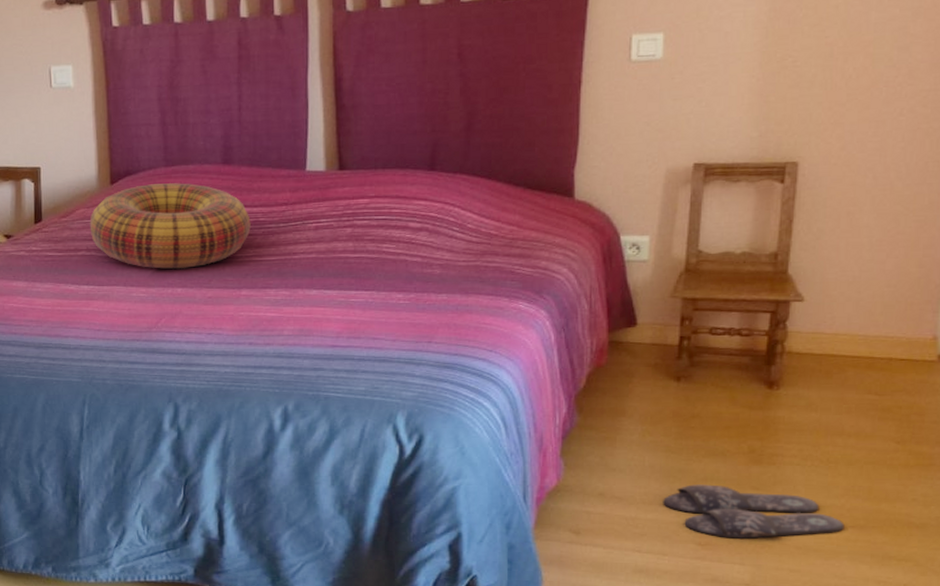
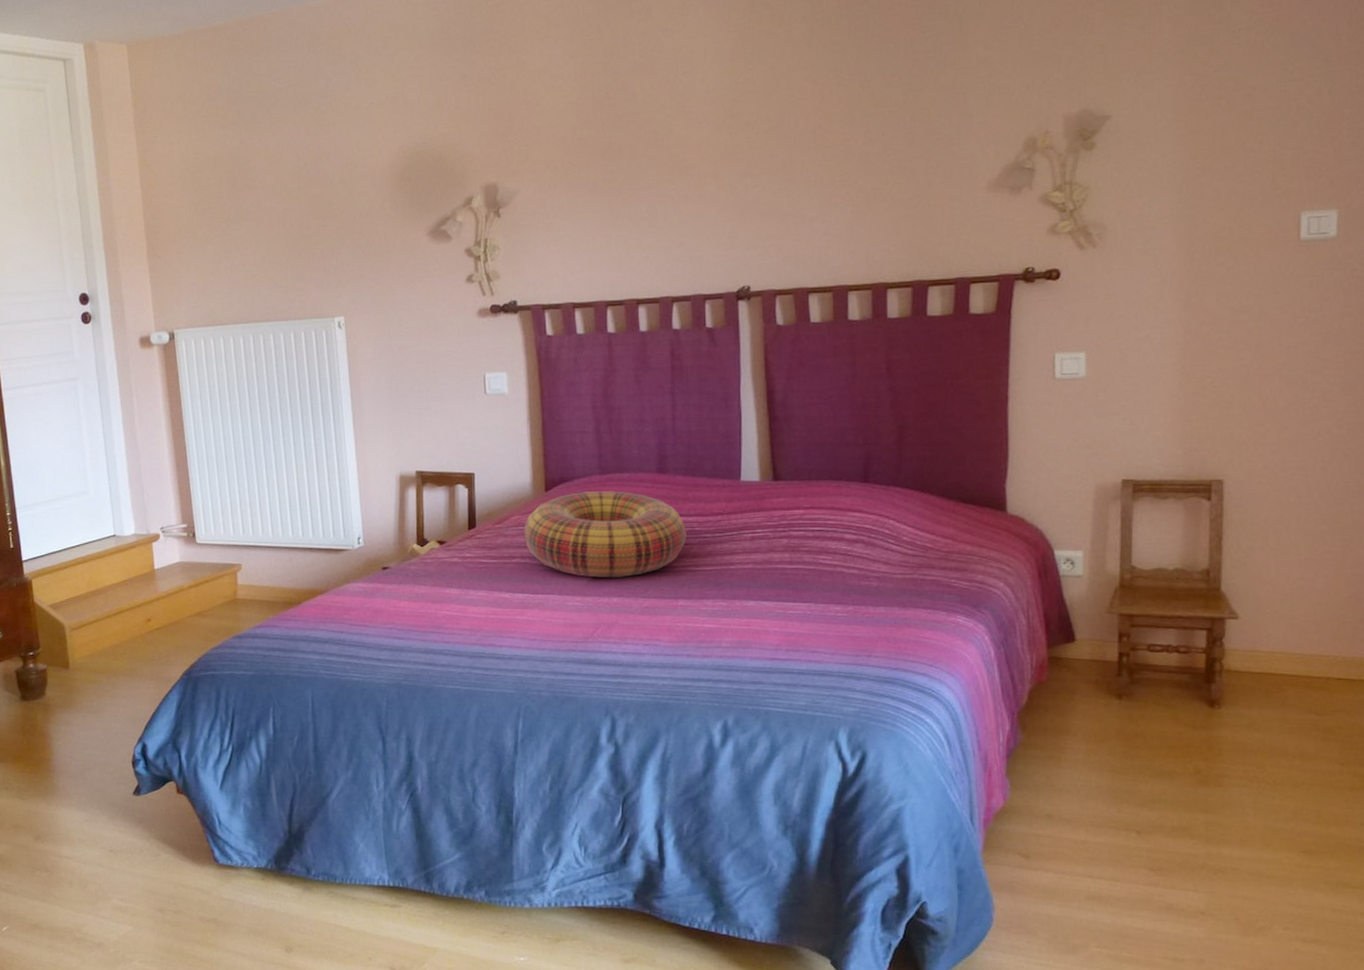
slippers: present [663,484,845,539] -> none [1112,806,1296,864]

